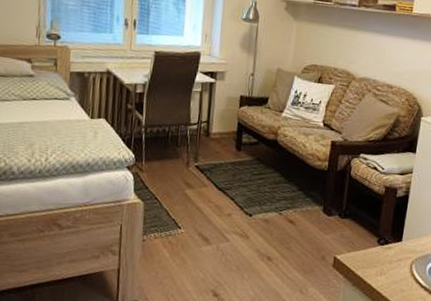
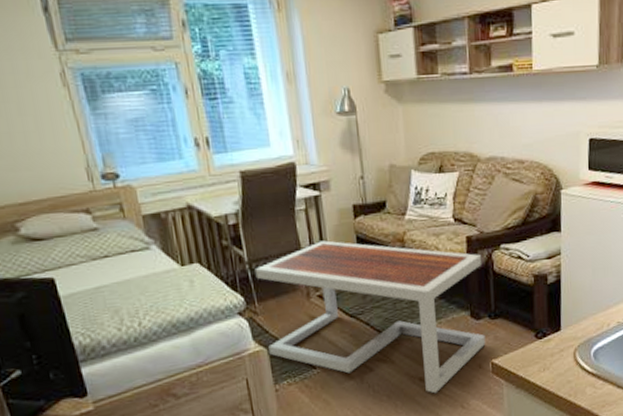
coffee table: none [145,120,342,274] -> present [254,240,486,394]

